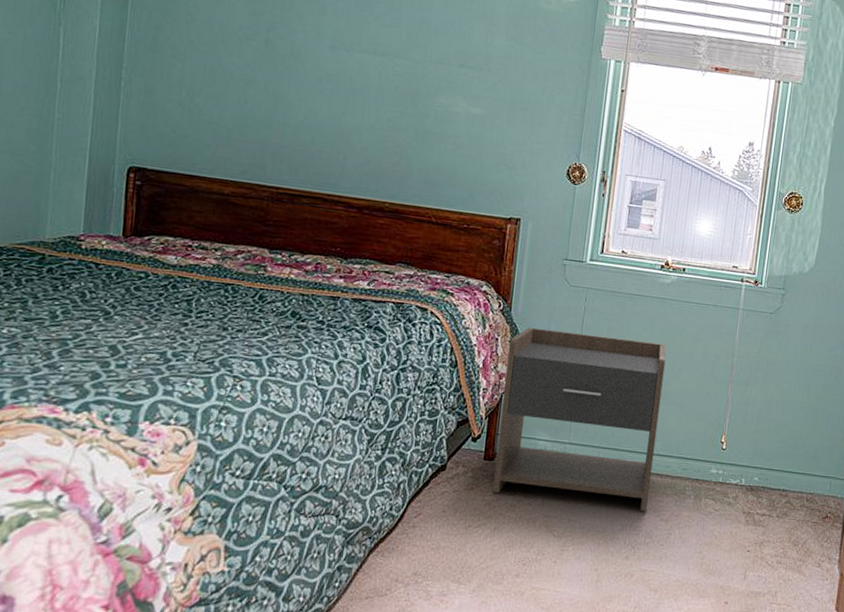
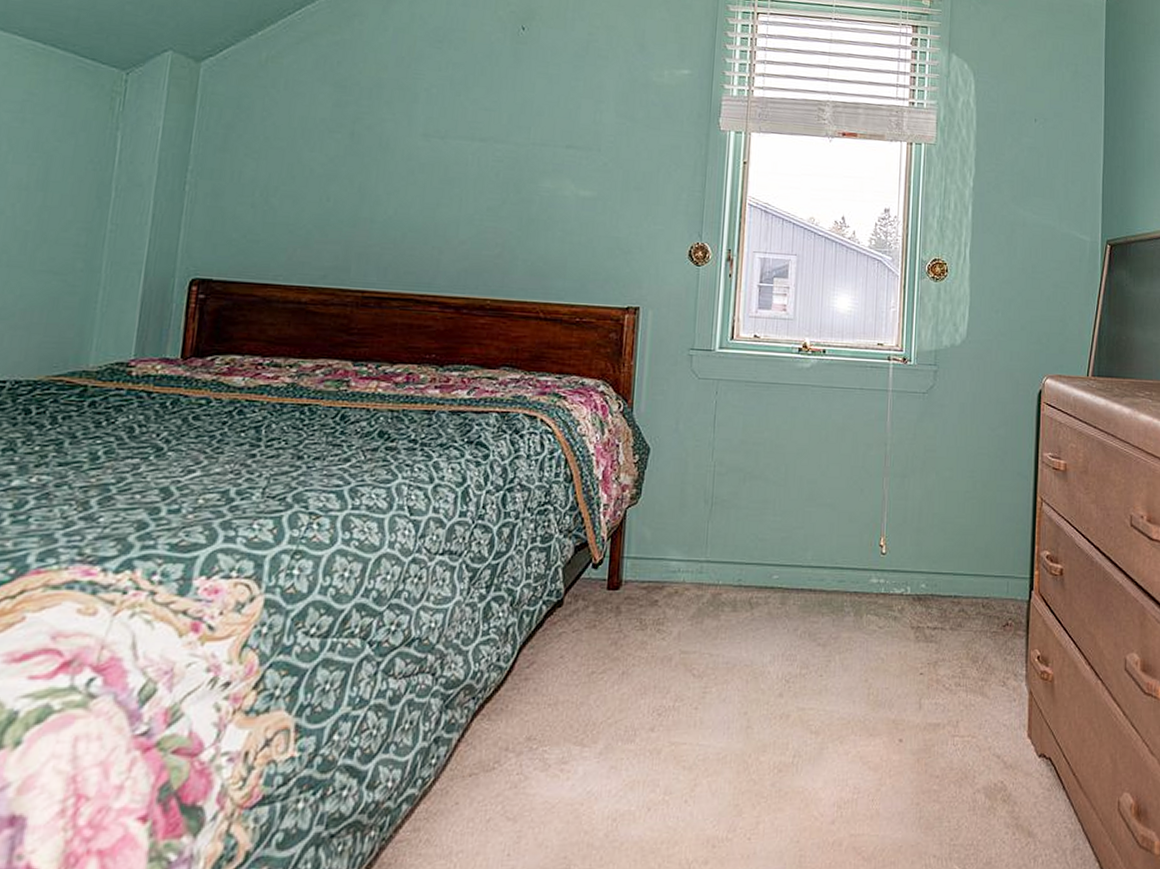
nightstand: present [493,327,666,512] -> none [619,429,811,637]

